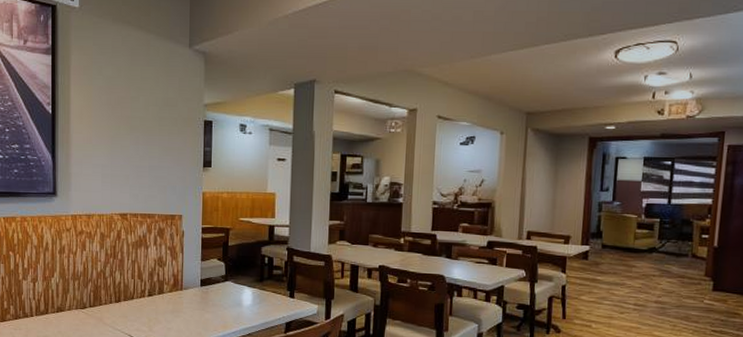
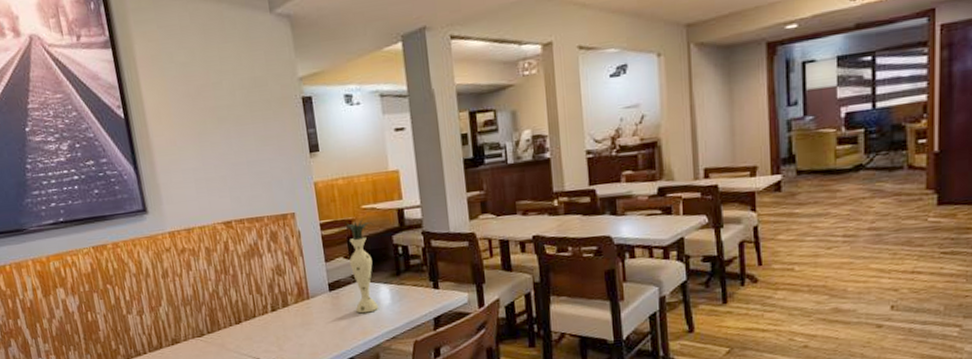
vase: none [216,228,248,310] -> present [337,219,378,314]

